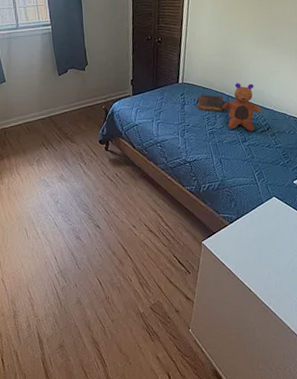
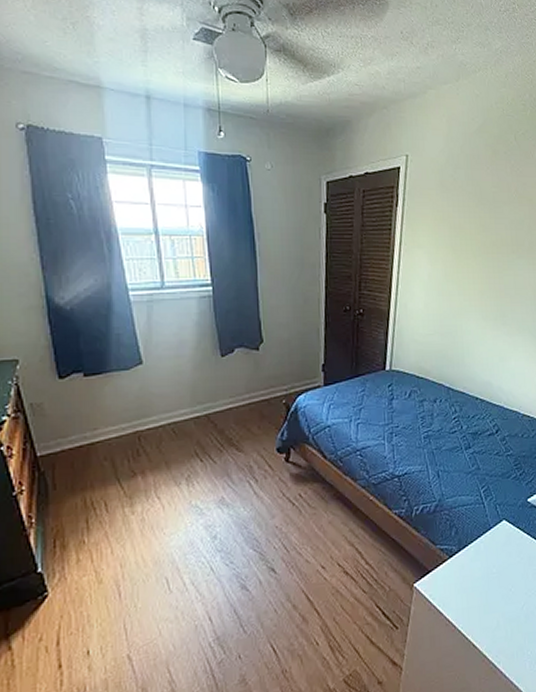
book: present [197,94,224,112] -> none [409,385,443,409]
toy: present [222,83,261,132] -> none [440,371,489,435]

